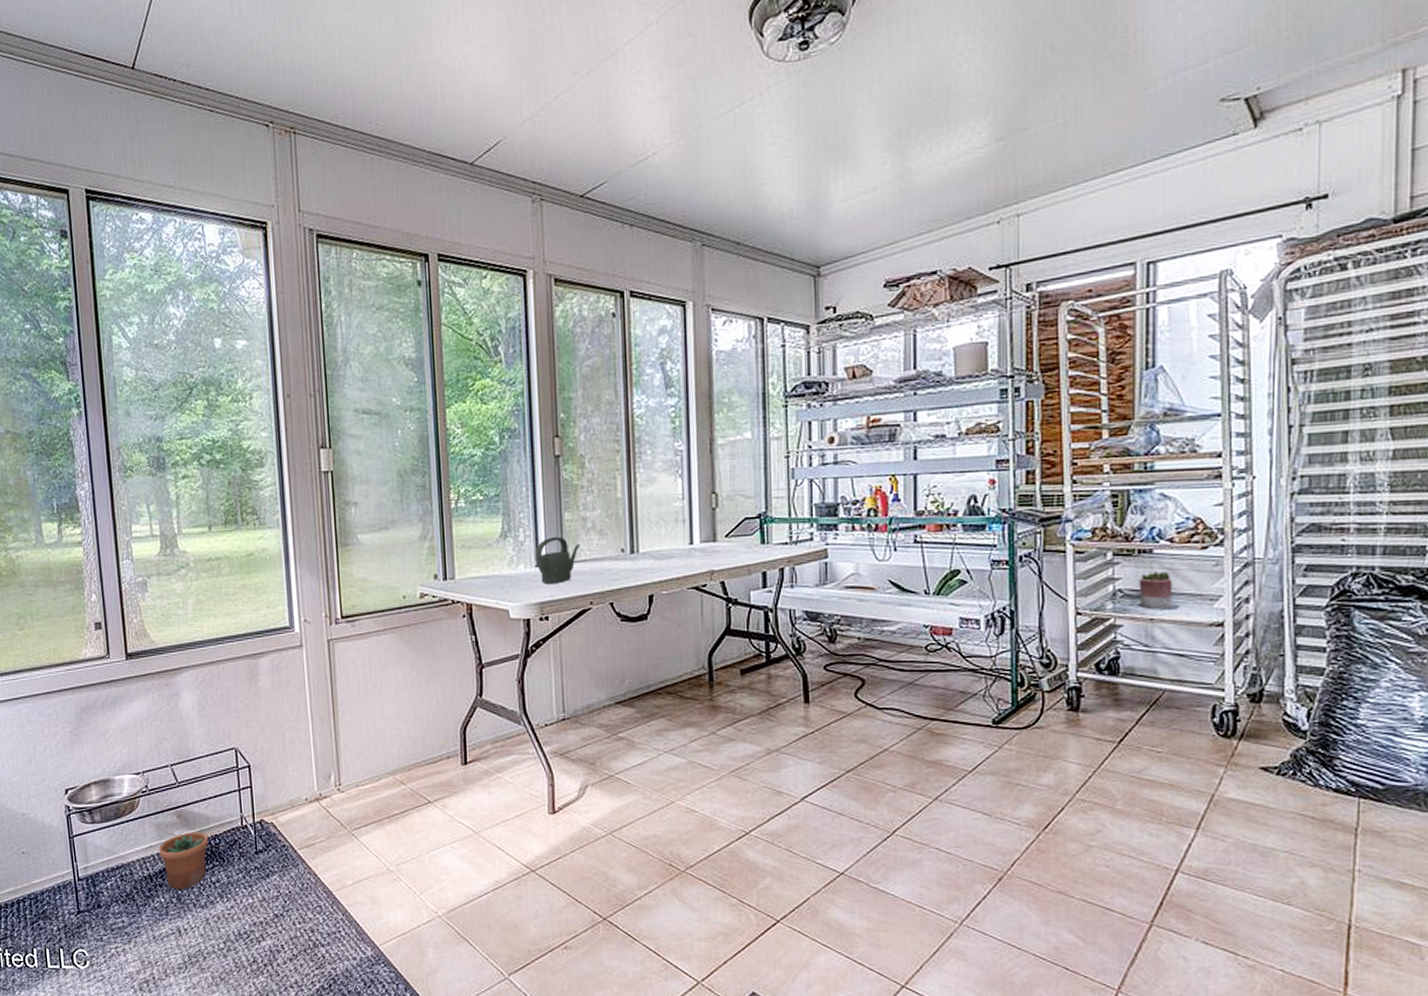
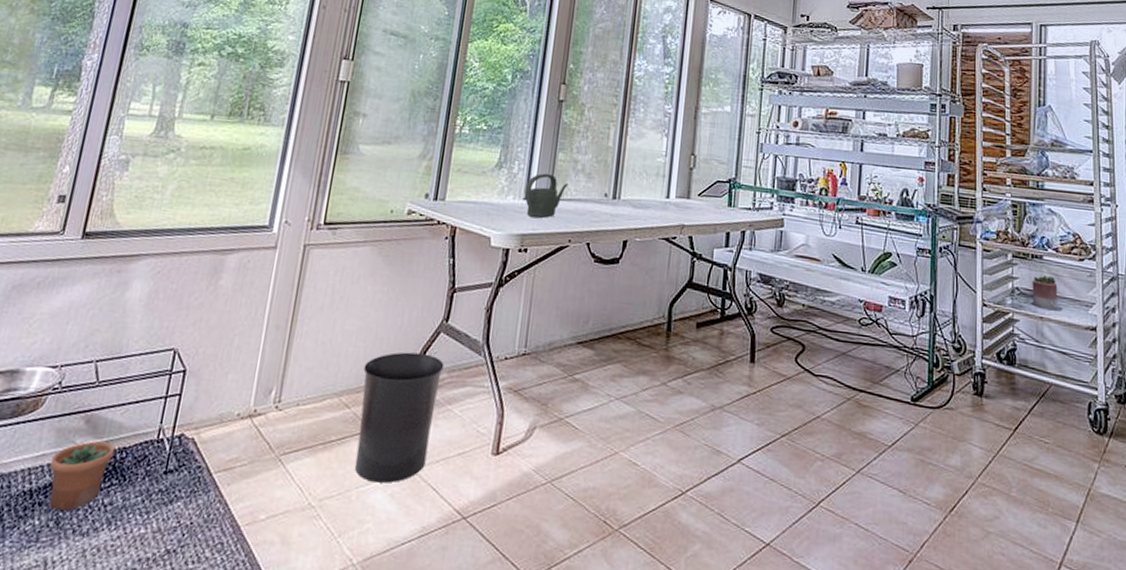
waste bin: none [410,729,487,846] -> present [354,352,444,483]

